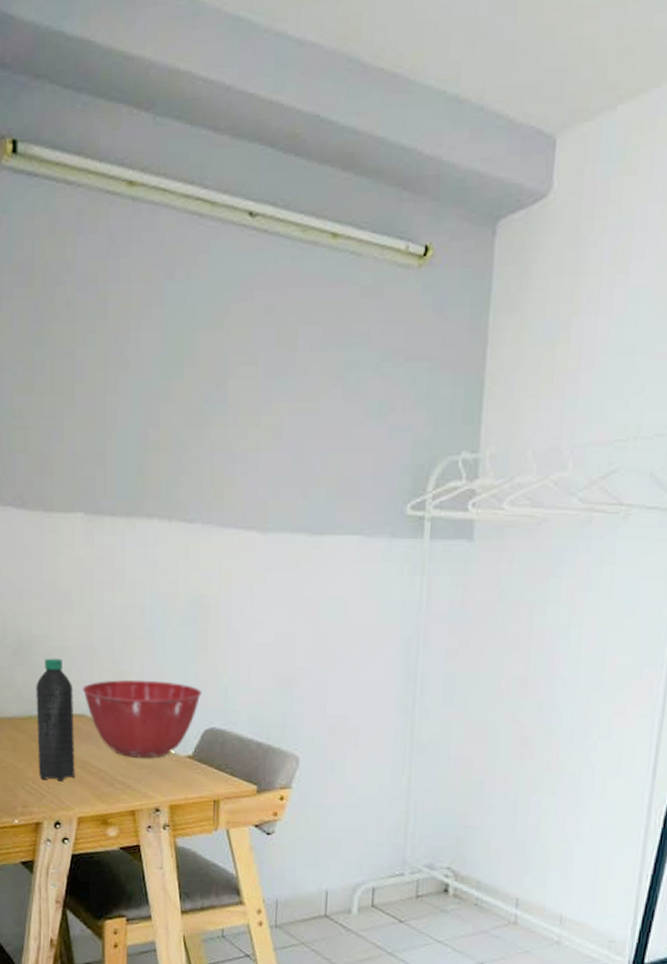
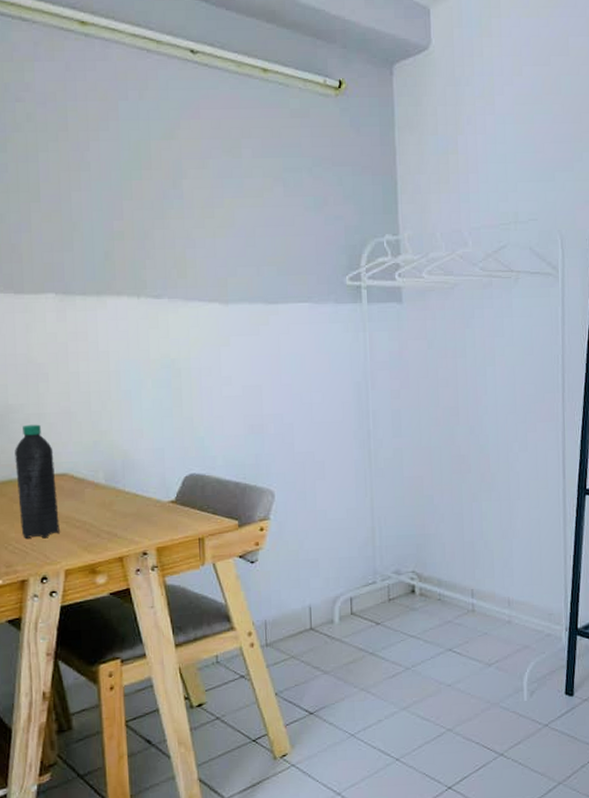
mixing bowl: present [82,679,201,758] -> none [62,436,179,508]

